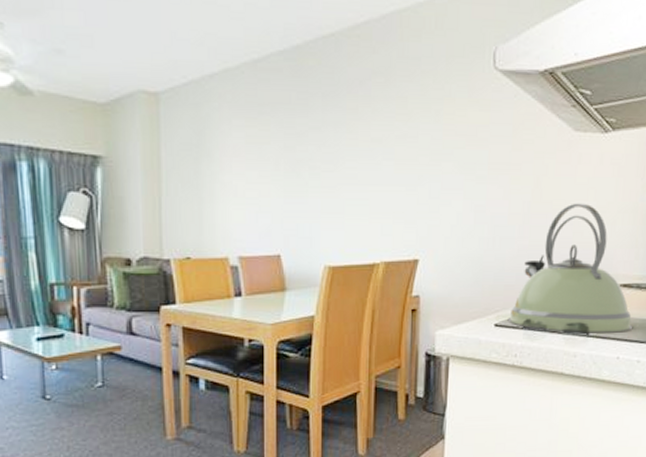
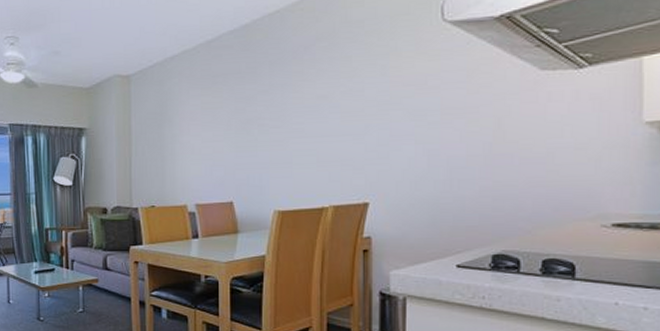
kettle: present [507,203,633,335] -> none [472,140,635,278]

